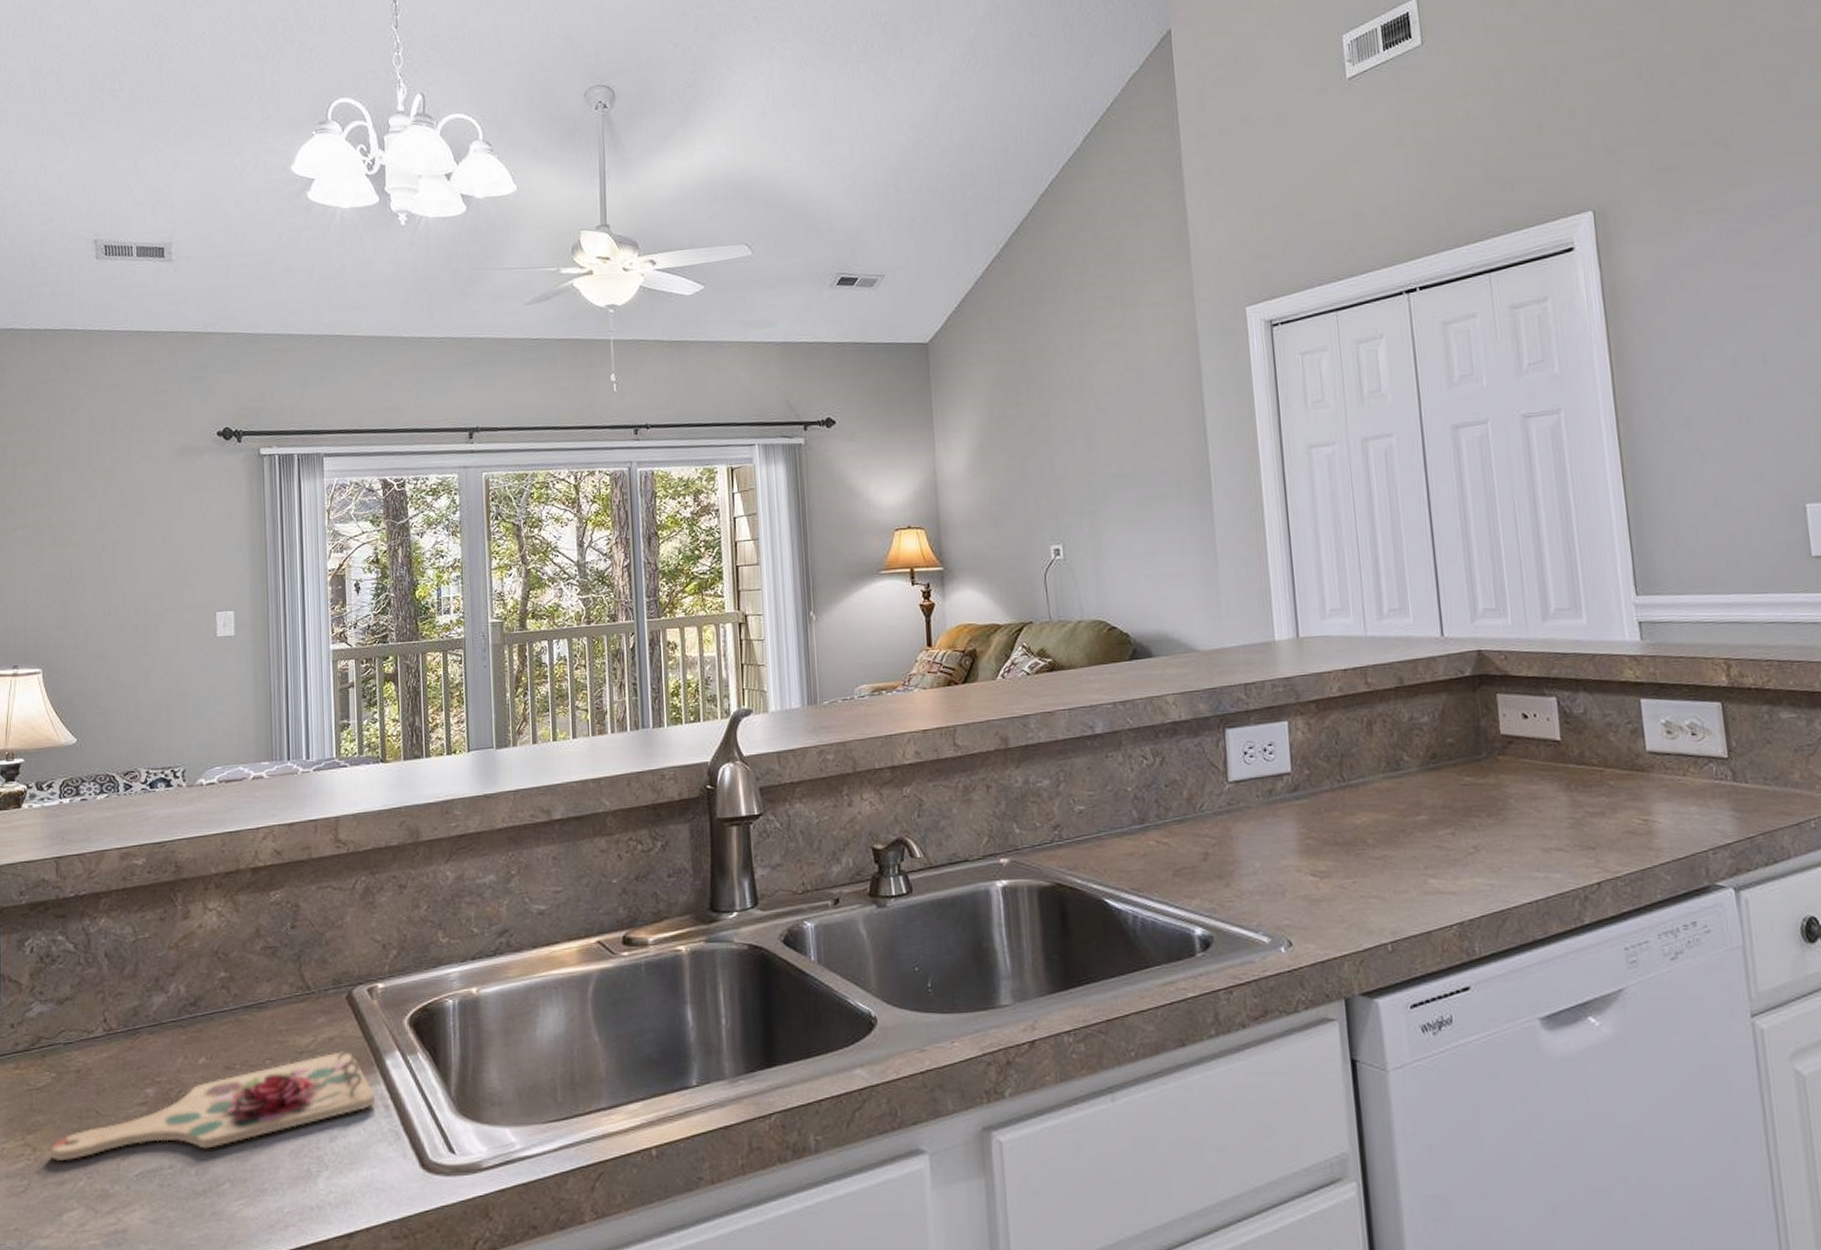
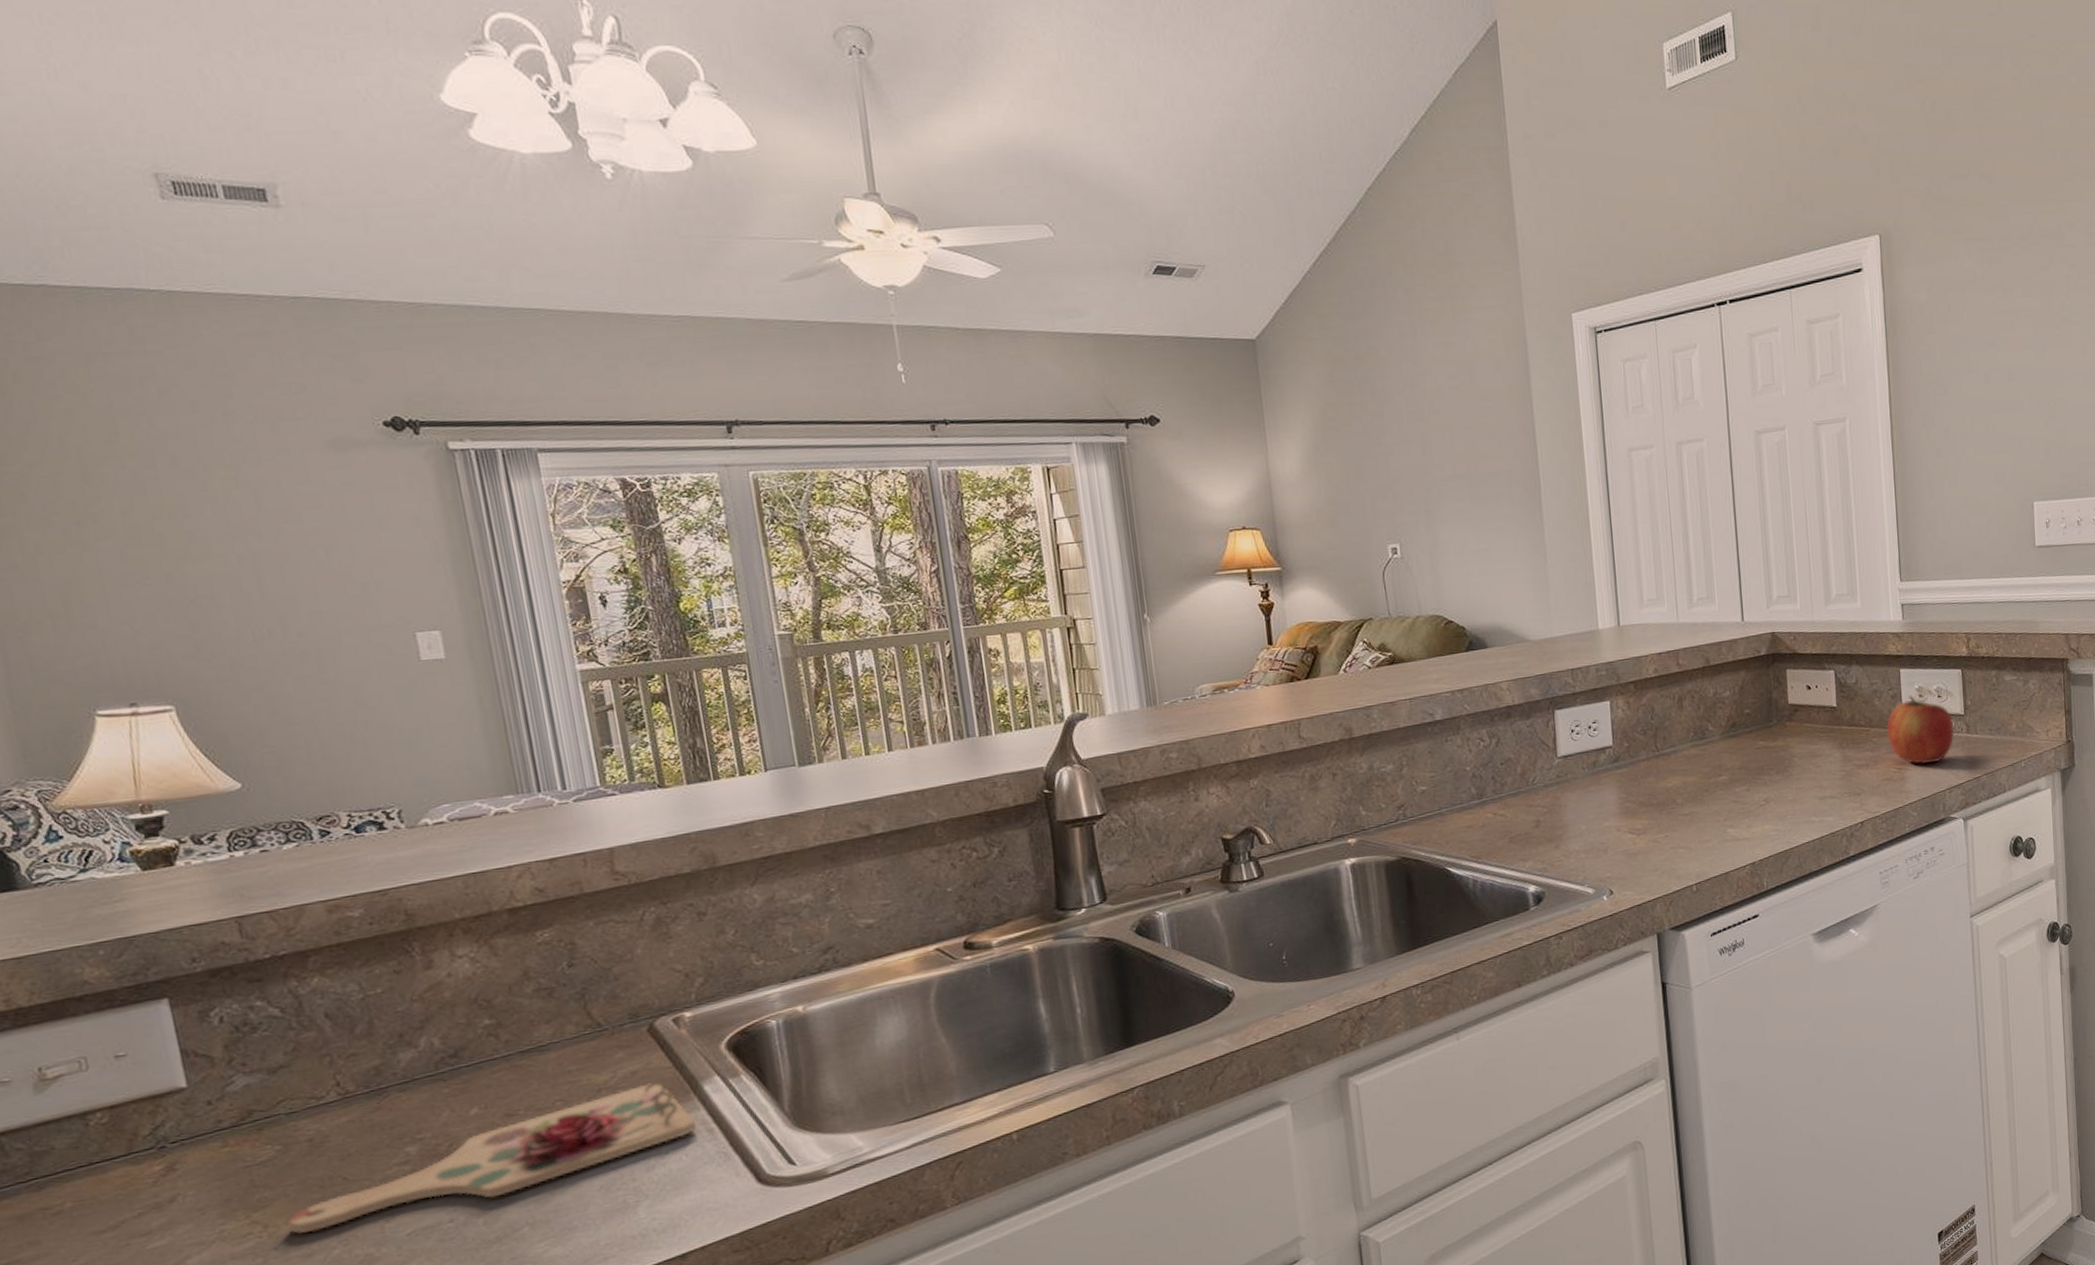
apple: none [1626,731,1716,817] -> present [1886,695,1954,765]

